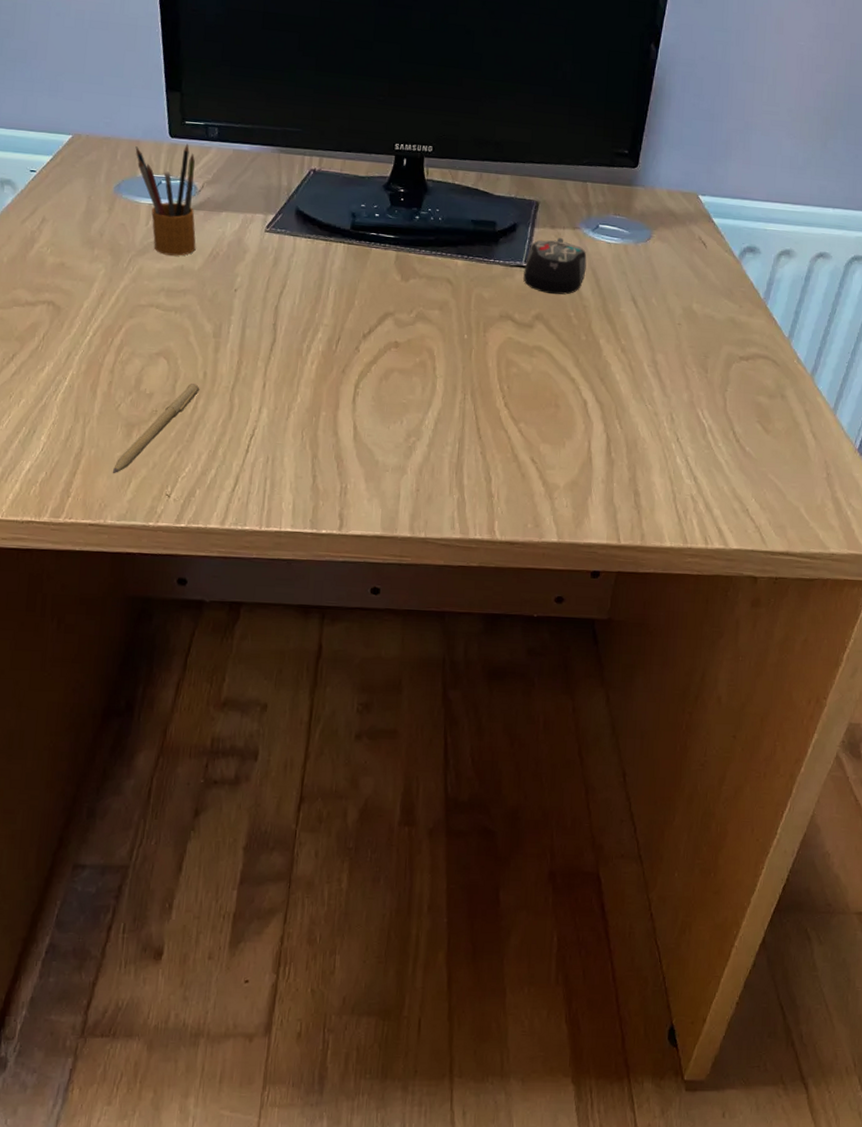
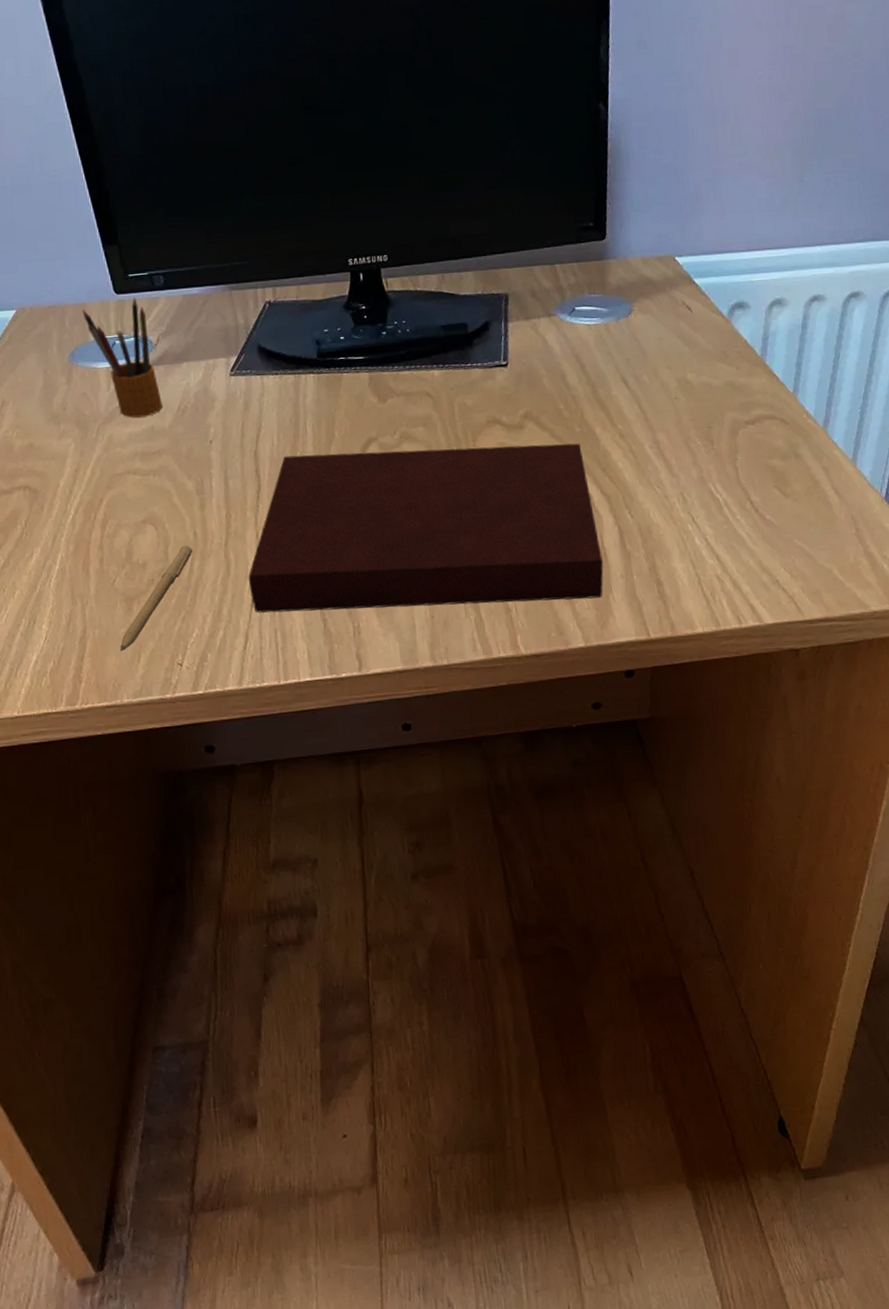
notebook: none [247,315,587,498] -> present [248,443,604,613]
computer mouse: present [523,237,587,295] -> none [504,327,569,390]

